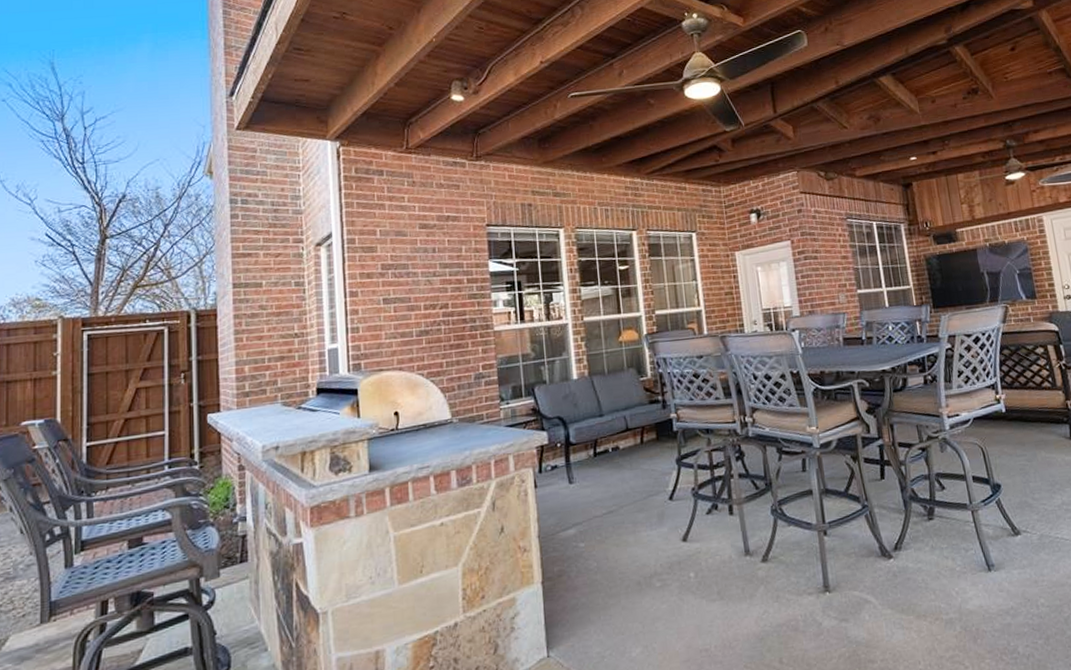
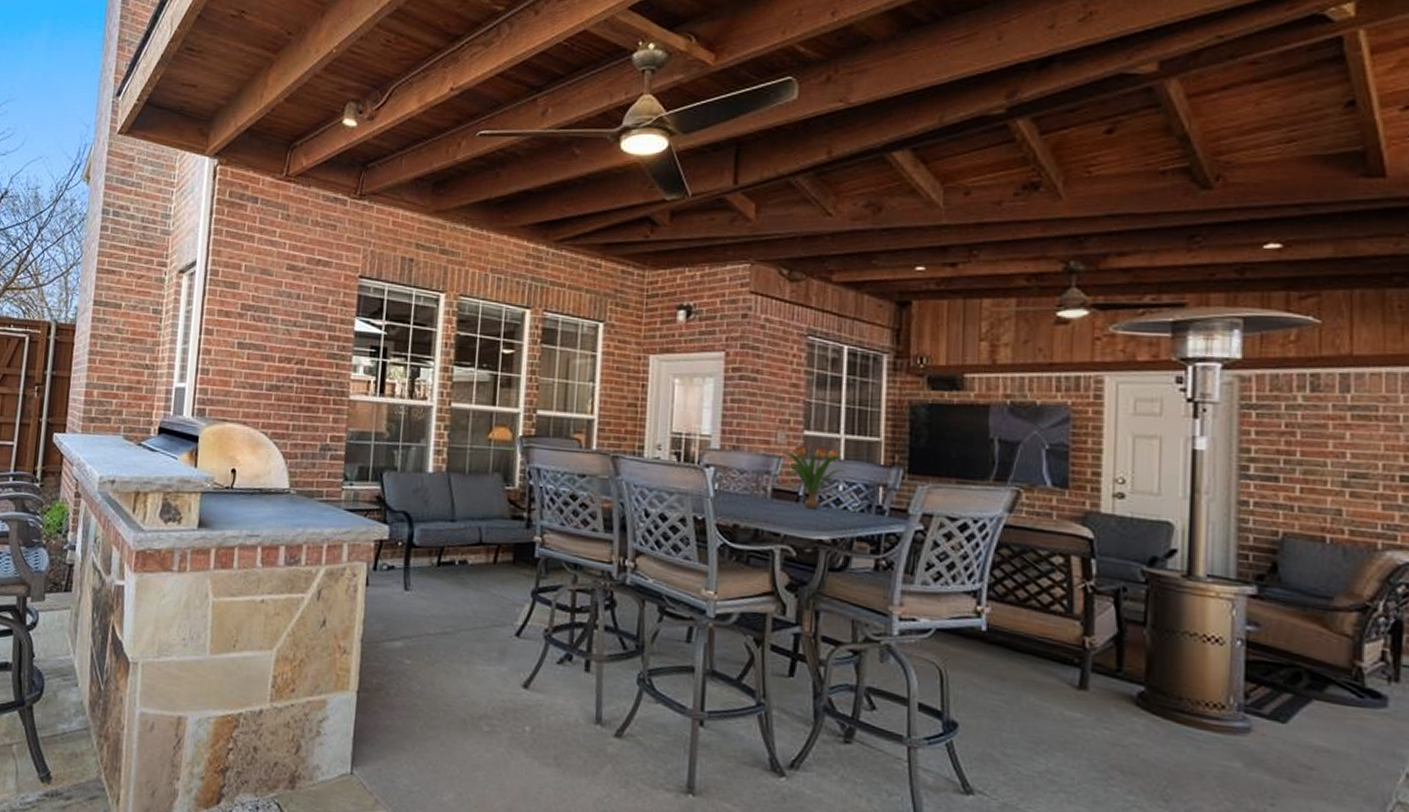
flower arrangement: none [847,300,891,349] -> present [784,445,845,511]

